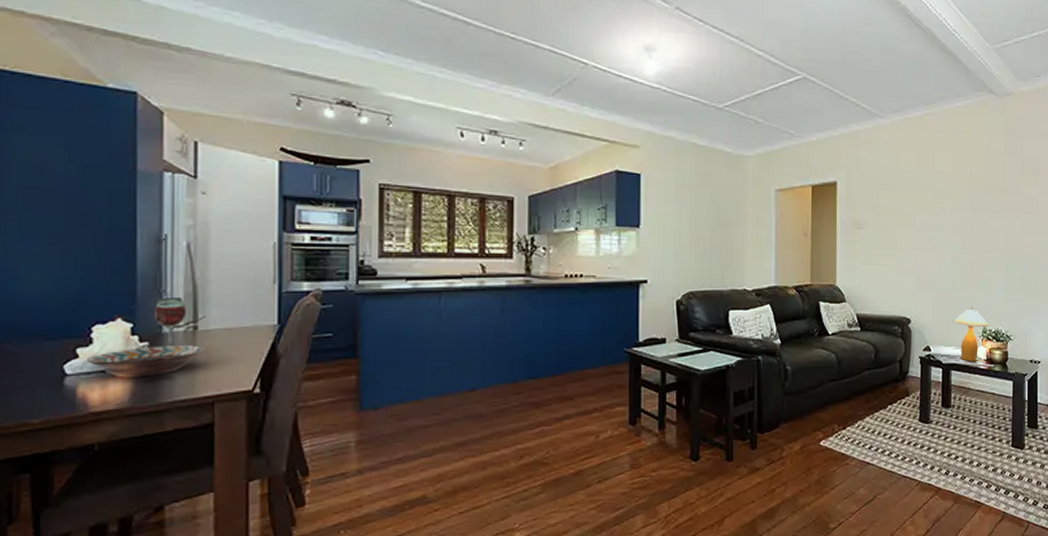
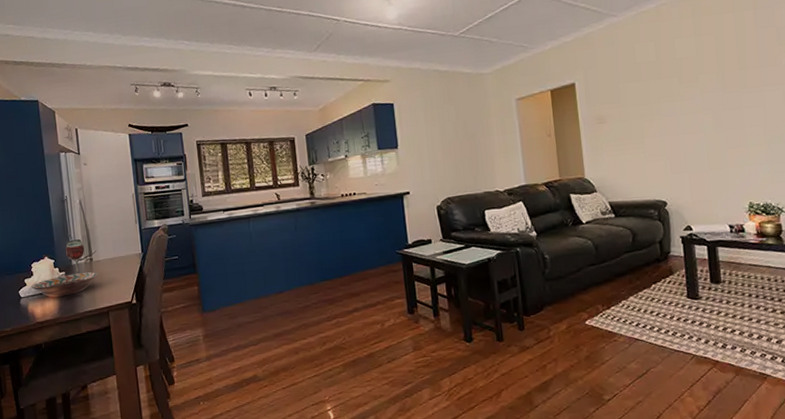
table lamp: present [953,307,990,361] -> none [714,184,757,237]

